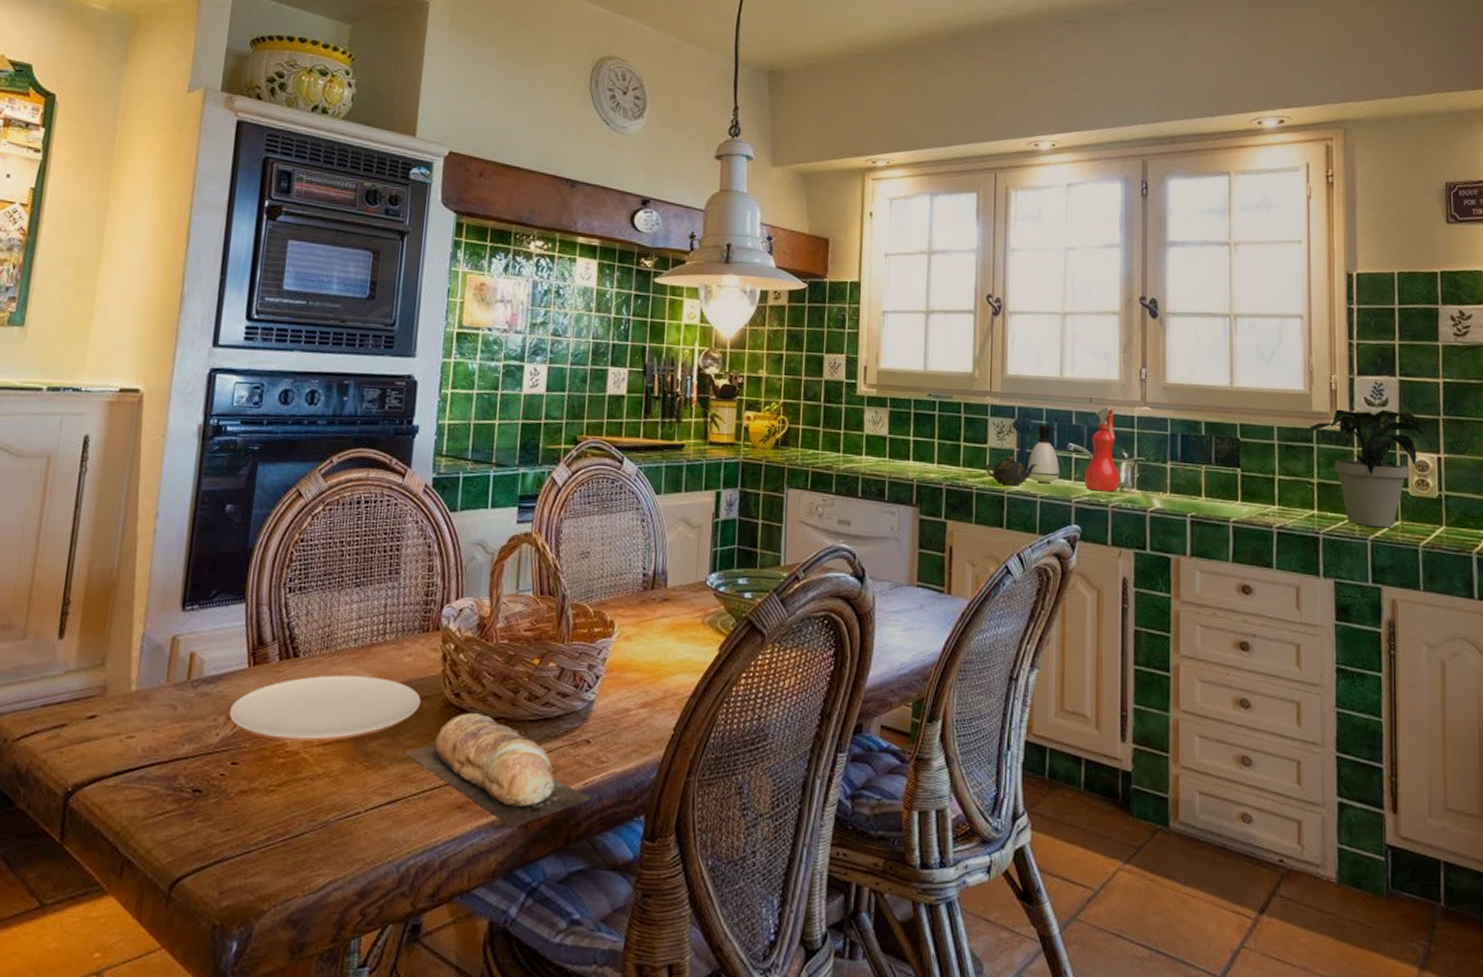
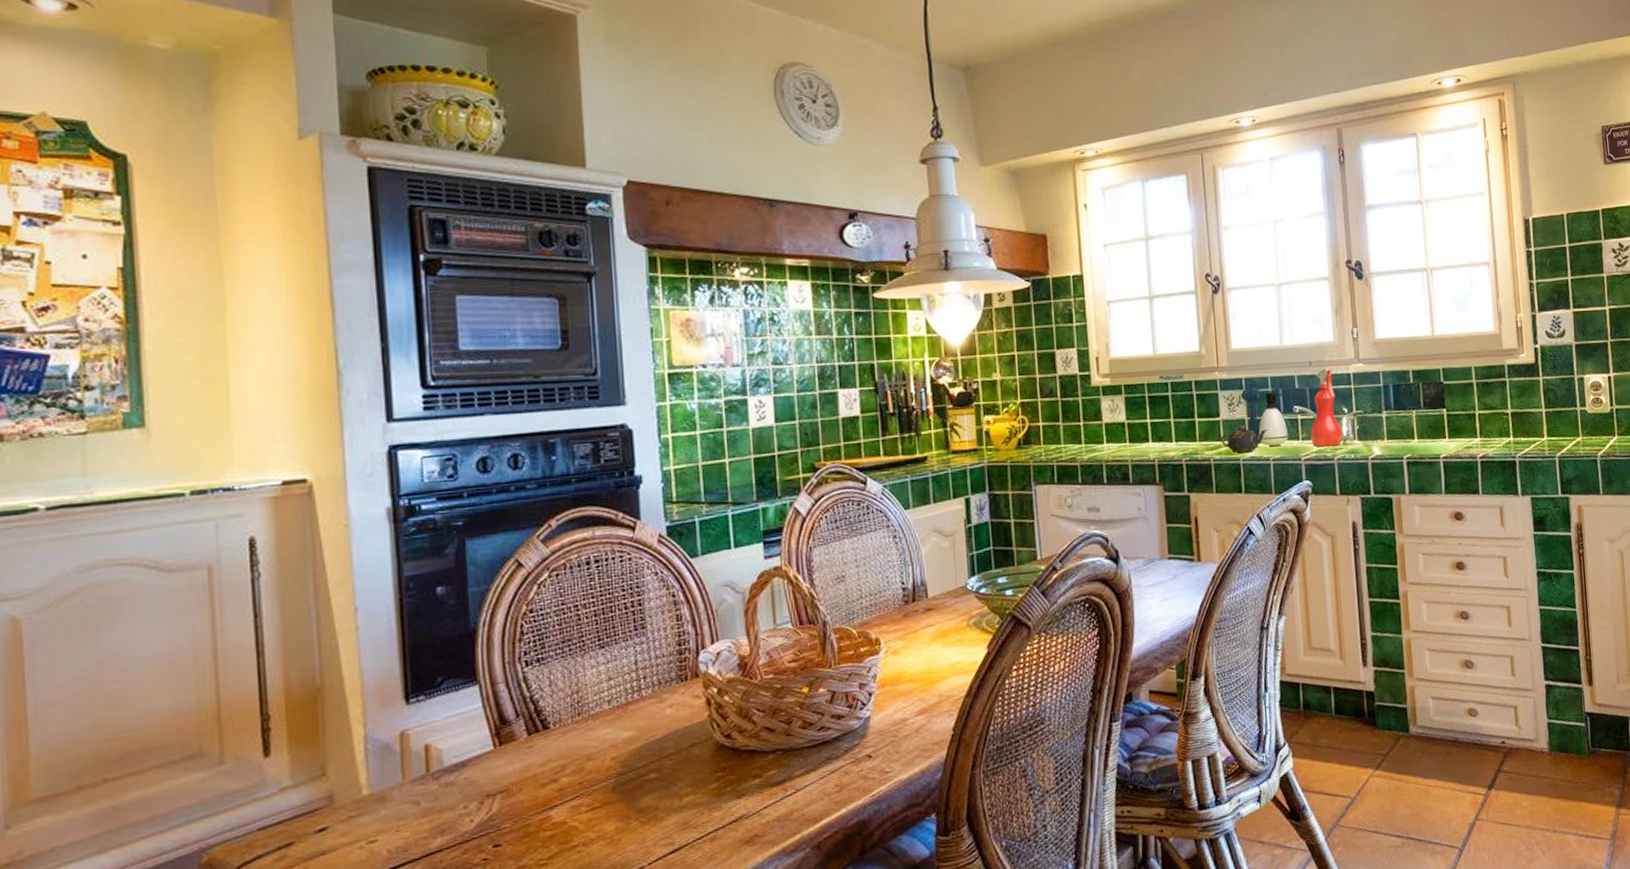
plate: present [228,675,421,742] -> none [480,733,690,815]
bread loaf: present [403,712,590,828] -> none [680,749,879,850]
potted plant: present [1296,409,1433,527] -> none [1491,339,1604,445]

